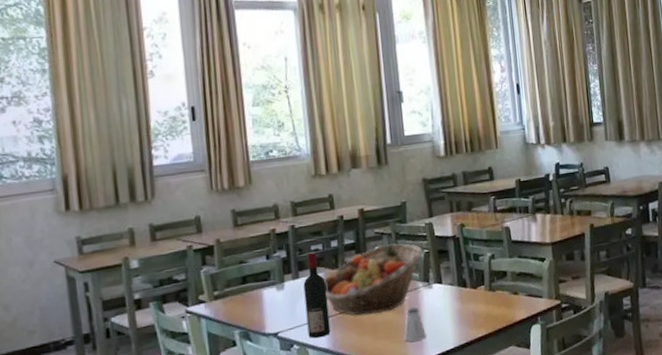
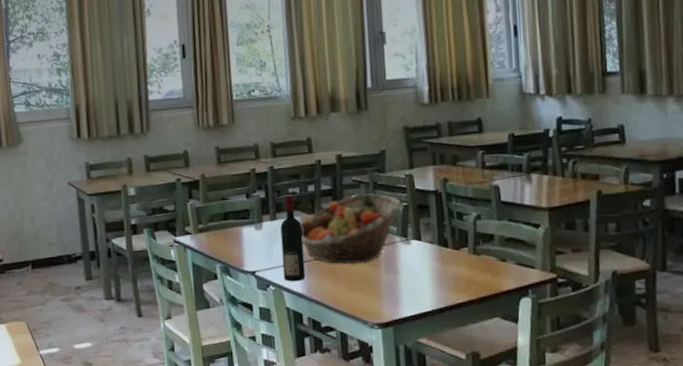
saltshaker: present [404,307,426,342] -> none [379,262,402,298]

